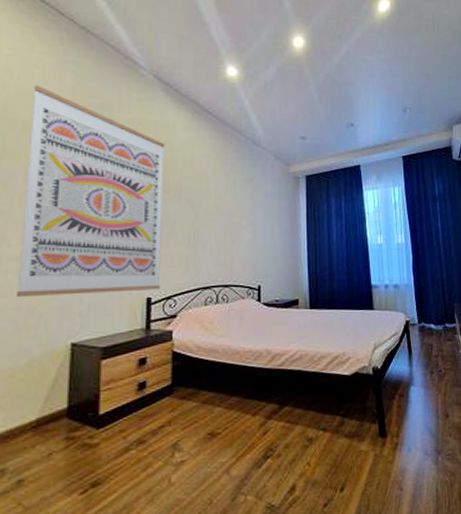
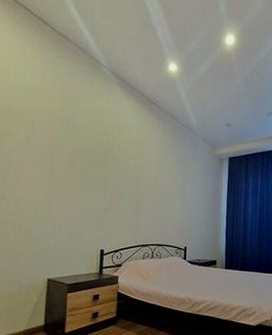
wall art: present [15,85,165,298] -> none [11,81,118,244]

